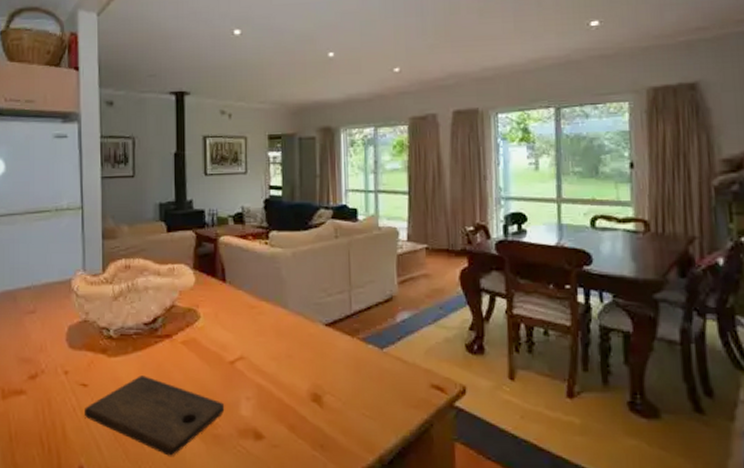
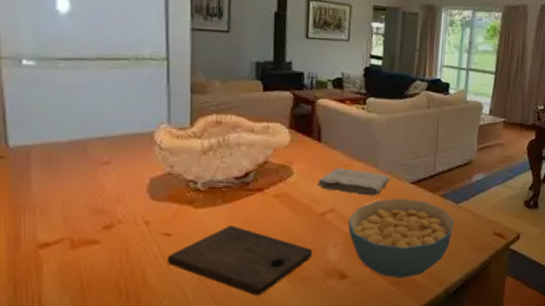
washcloth: none [225,310,301,341] -> present [317,168,390,196]
cereal bowl: none [258,342,381,442] -> present [347,198,455,279]

